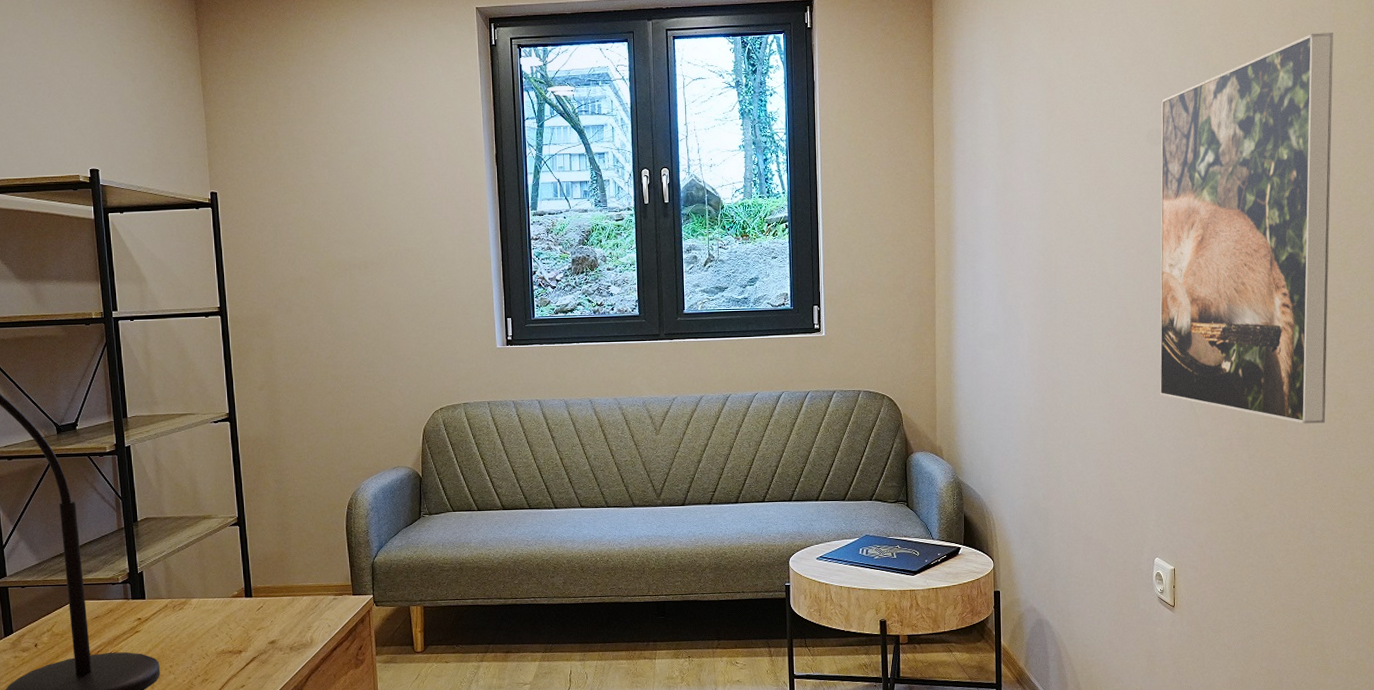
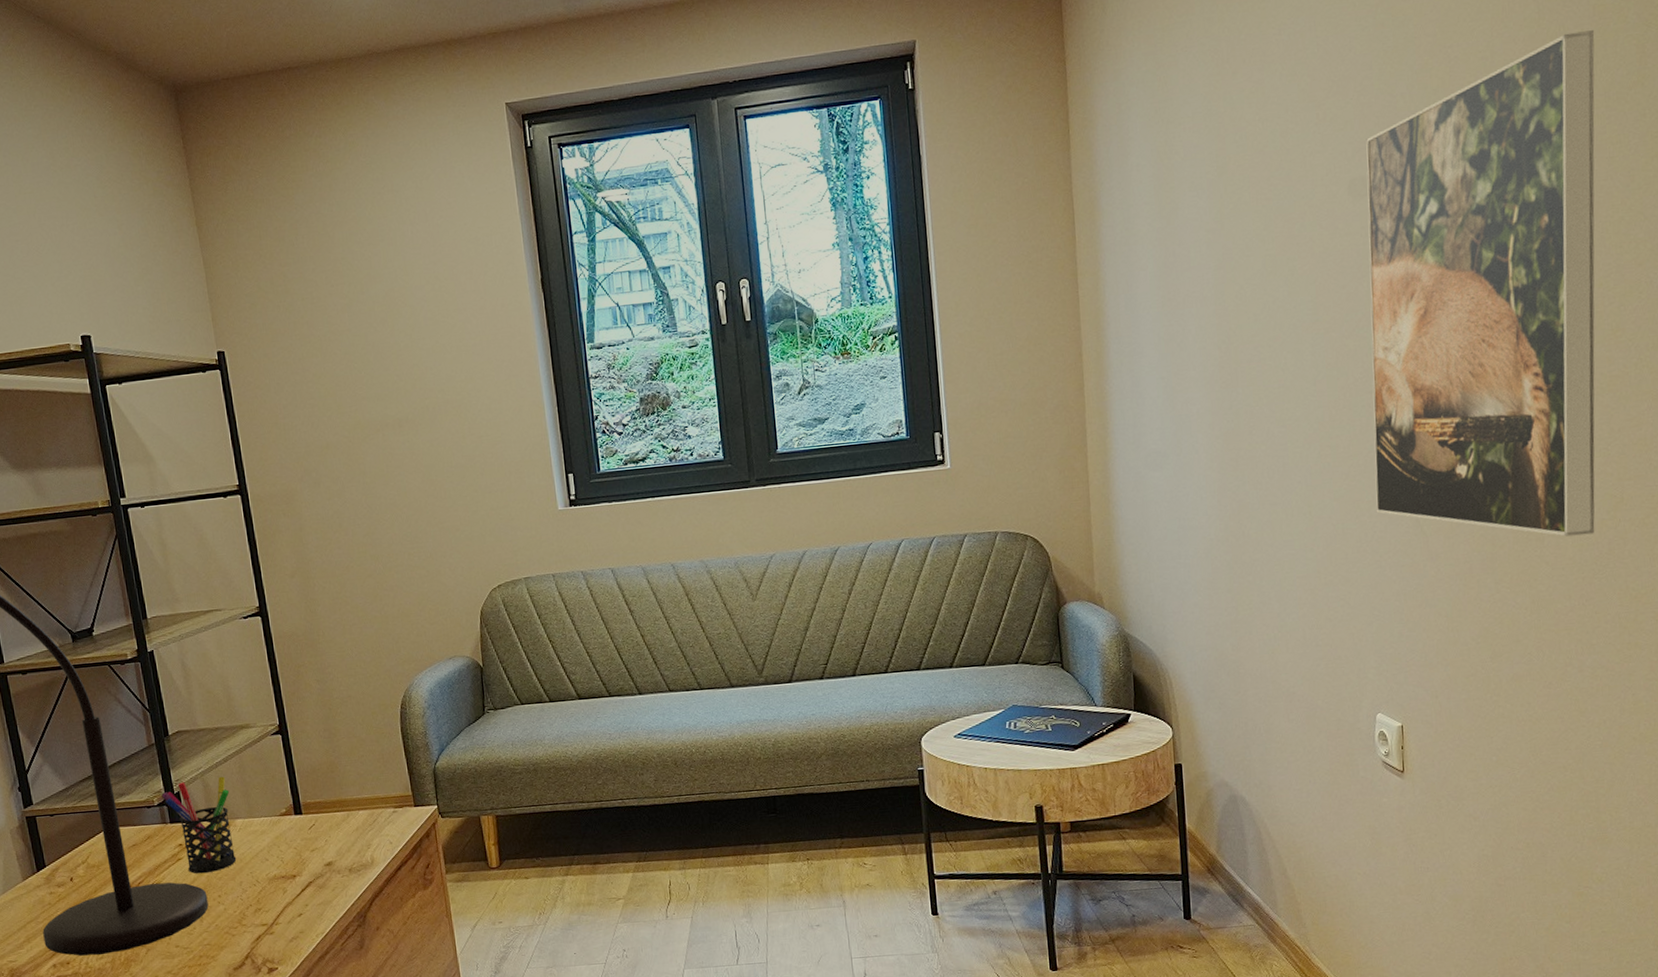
pen holder: none [126,560,189,646] -> present [161,776,237,874]

